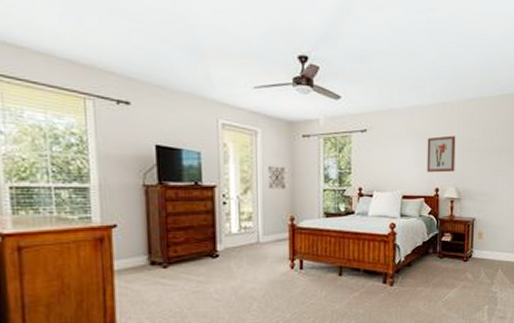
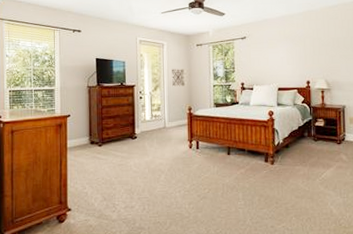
wall art: present [426,135,456,173] -> none [297,37,324,68]

